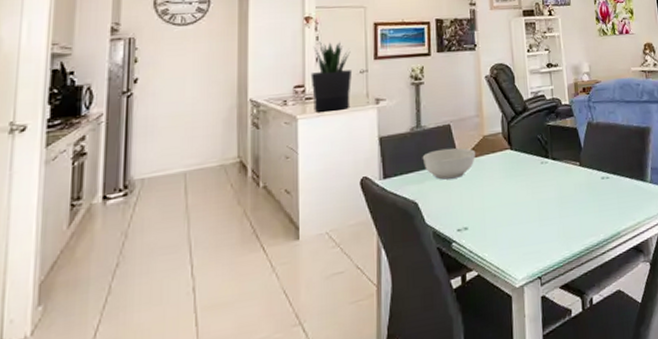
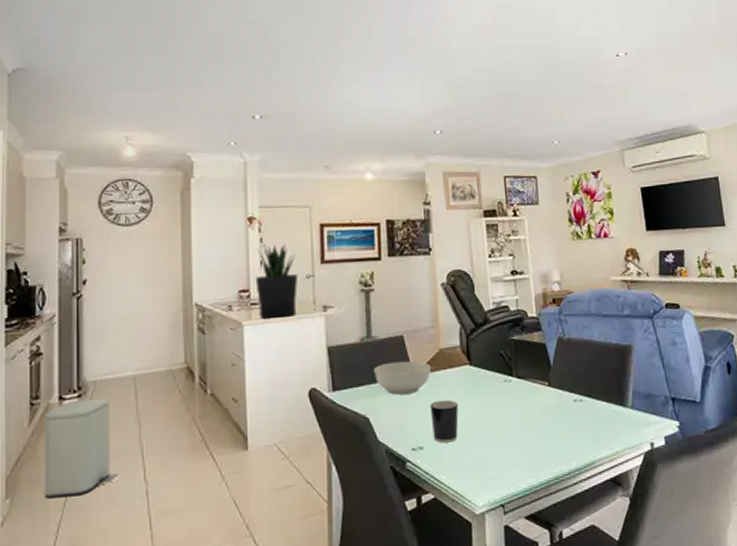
pedal bin: none [82,196,164,303] -> present [44,398,118,499]
mug: none [474,182,500,223] -> present [430,400,459,443]

